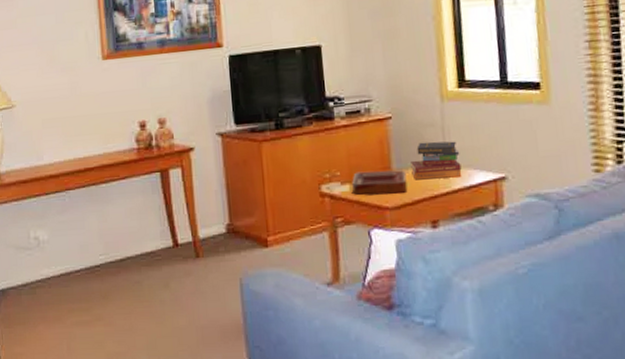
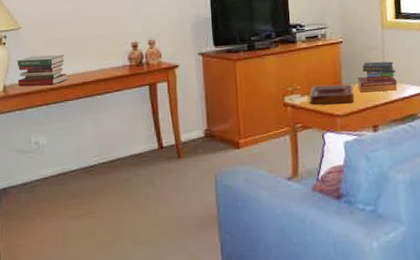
books: none [11,137,68,174] -> present [17,55,67,87]

